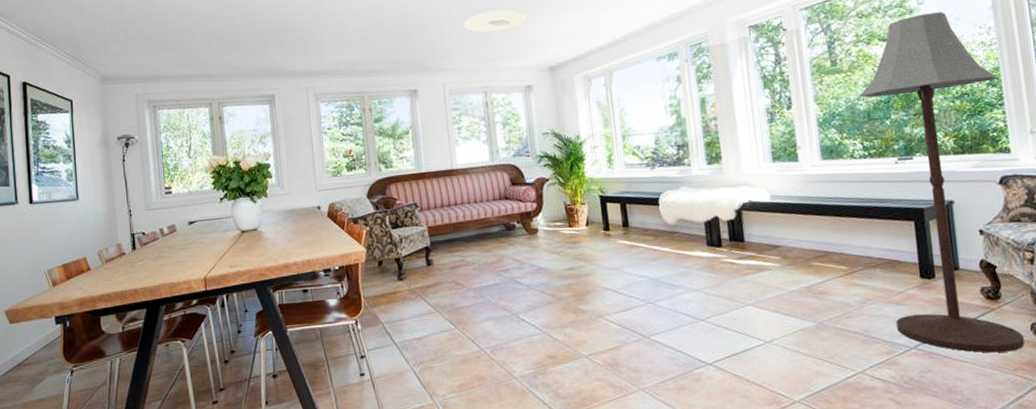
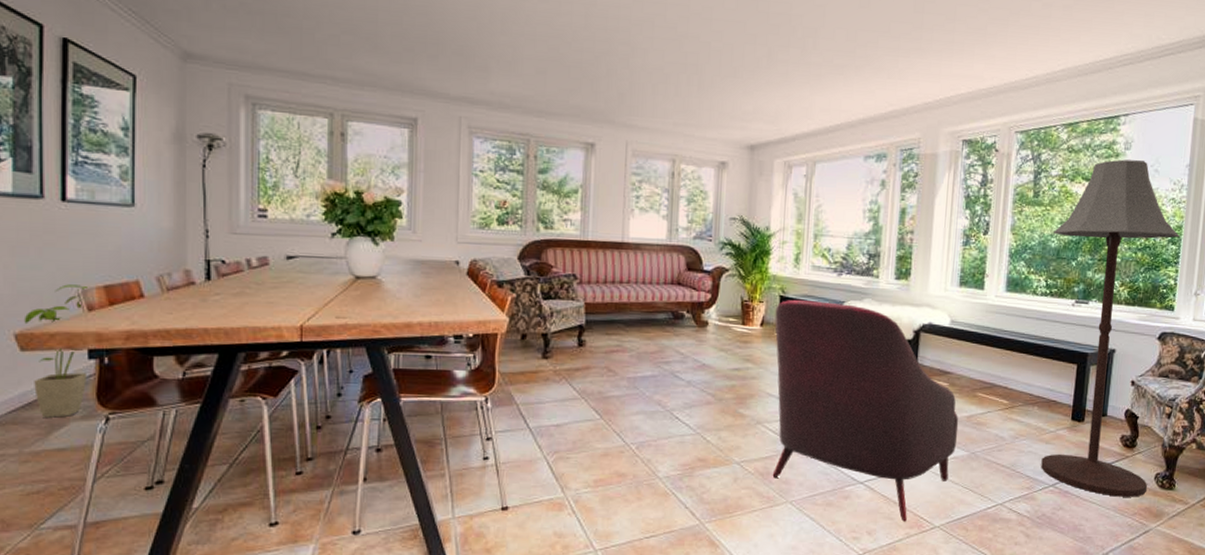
house plant: none [10,266,56,375] -> present [24,284,87,418]
ceiling light: present [464,10,527,33] -> none [660,68,733,94]
armchair: none [597,194,802,399] -> present [772,299,959,522]

